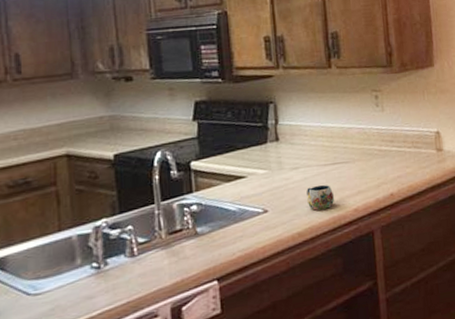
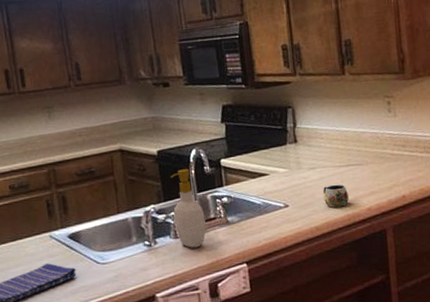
soap bottle: none [128,174,170,267] -> present [170,169,206,248]

